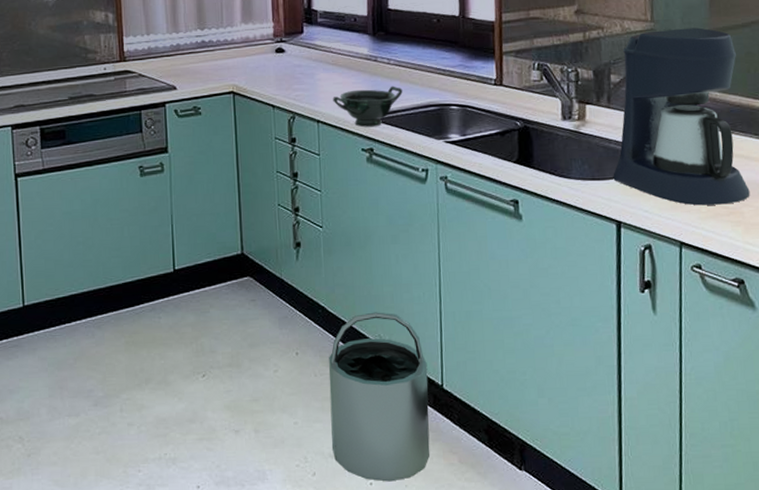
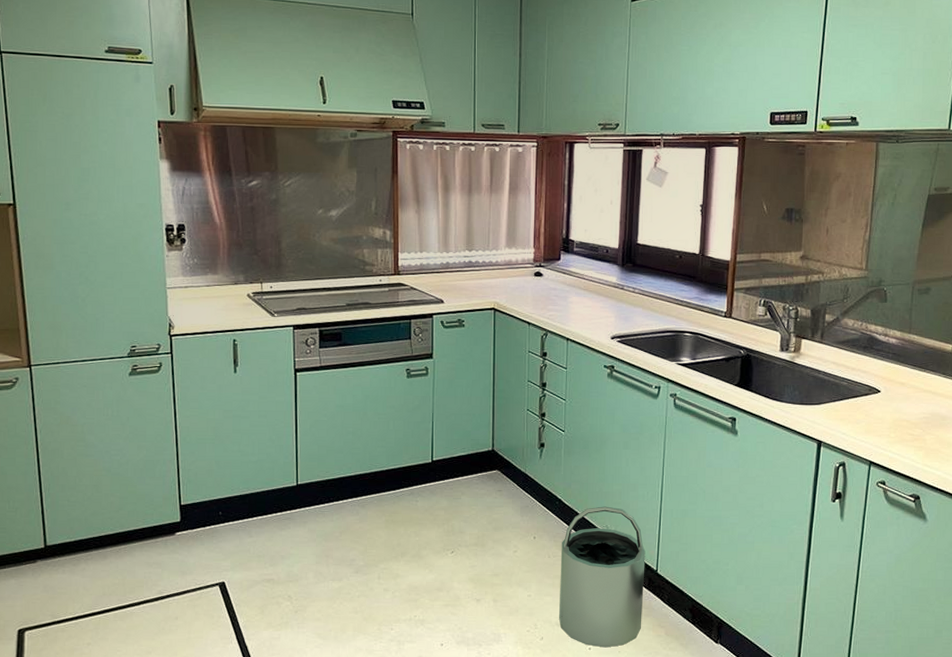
bowl: present [333,86,403,128] -> none [582,312,644,347]
coffee maker: present [613,27,750,206] -> none [819,278,936,432]

